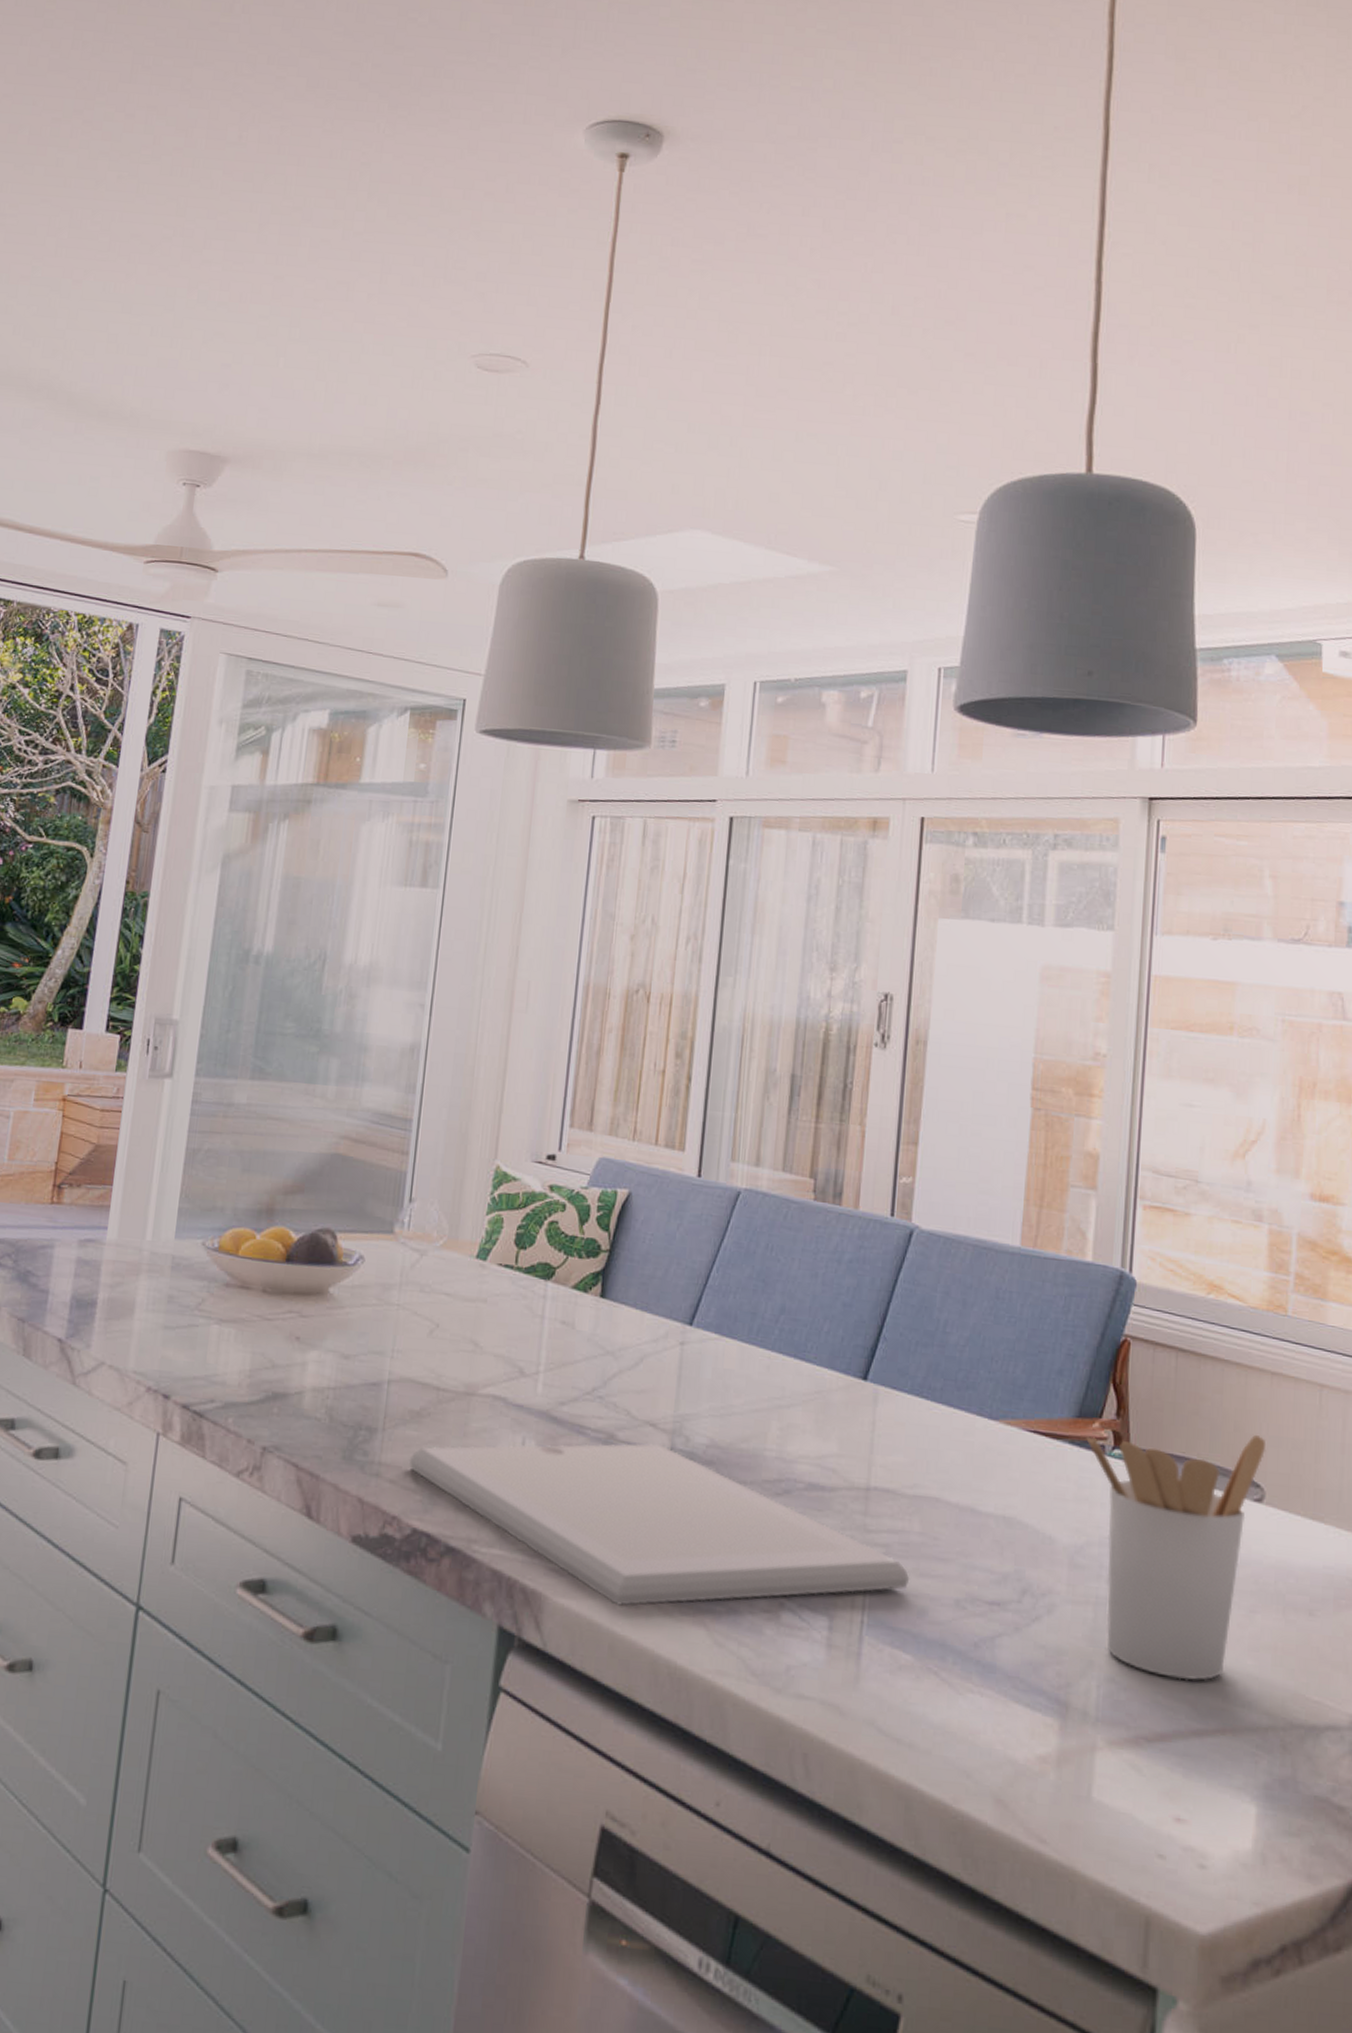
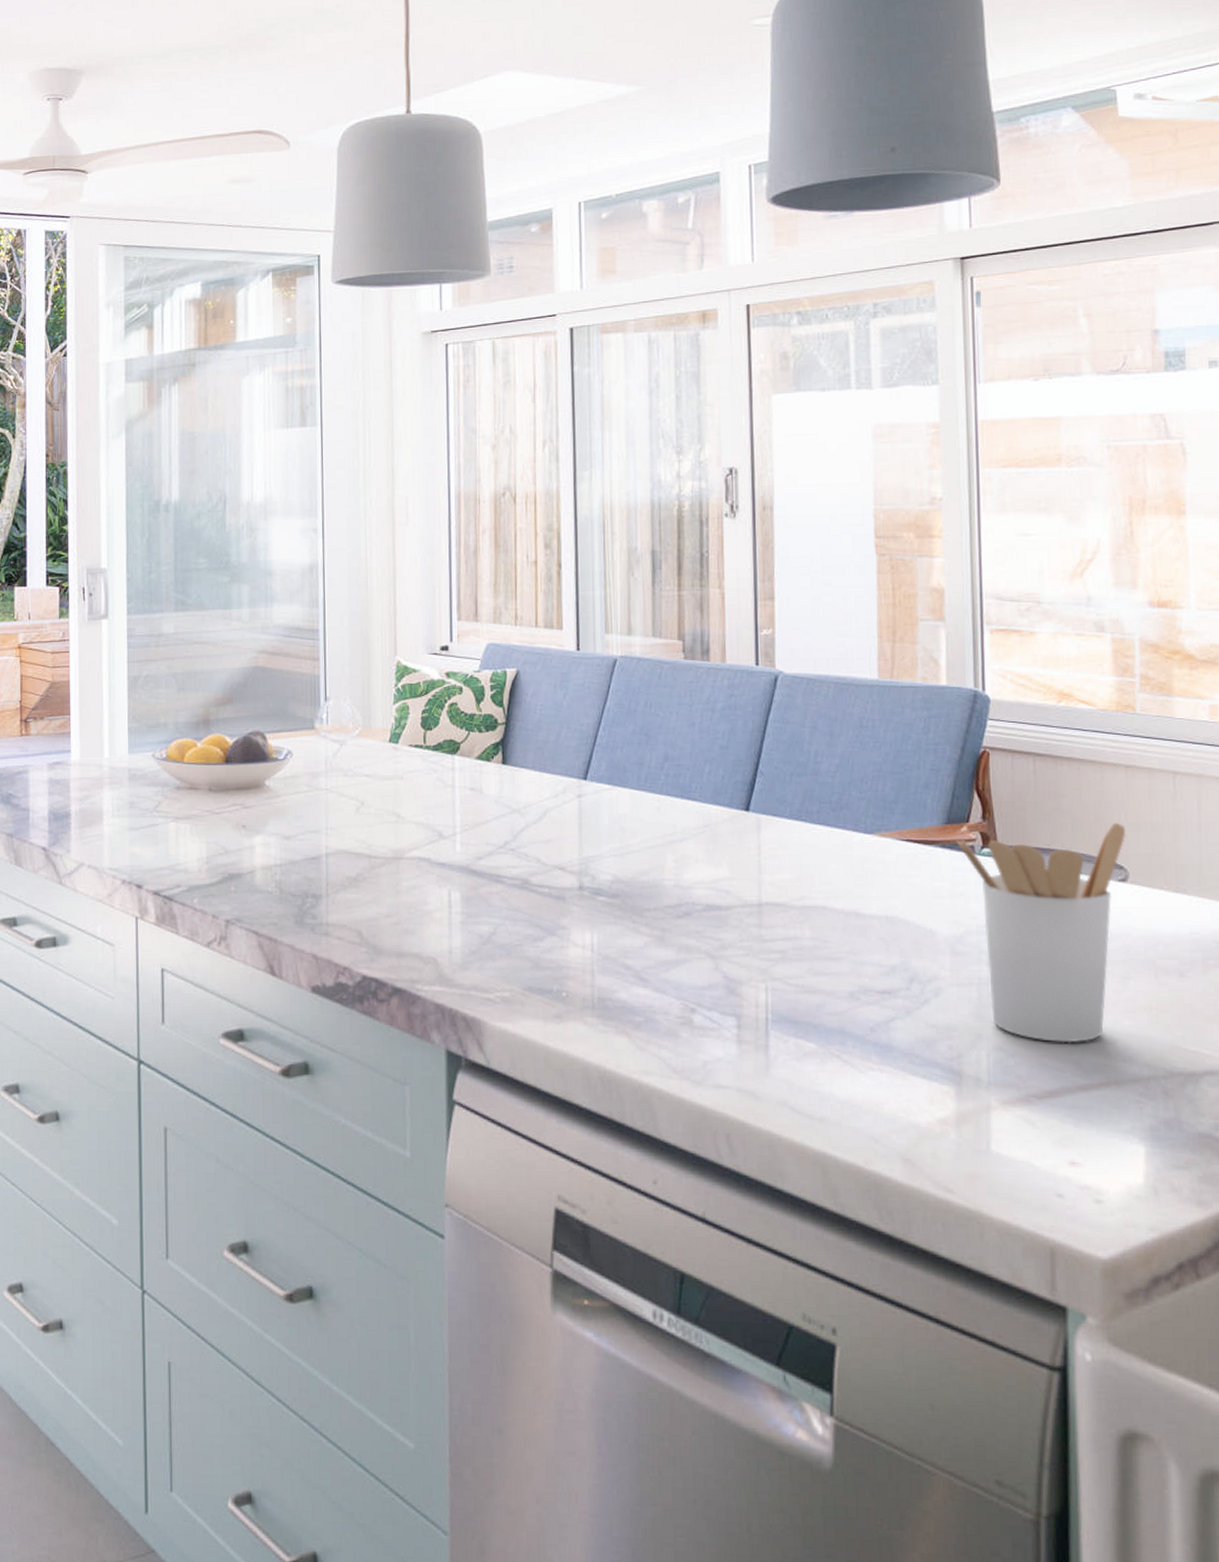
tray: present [409,1443,910,1606] -> none [352,885,806,1024]

